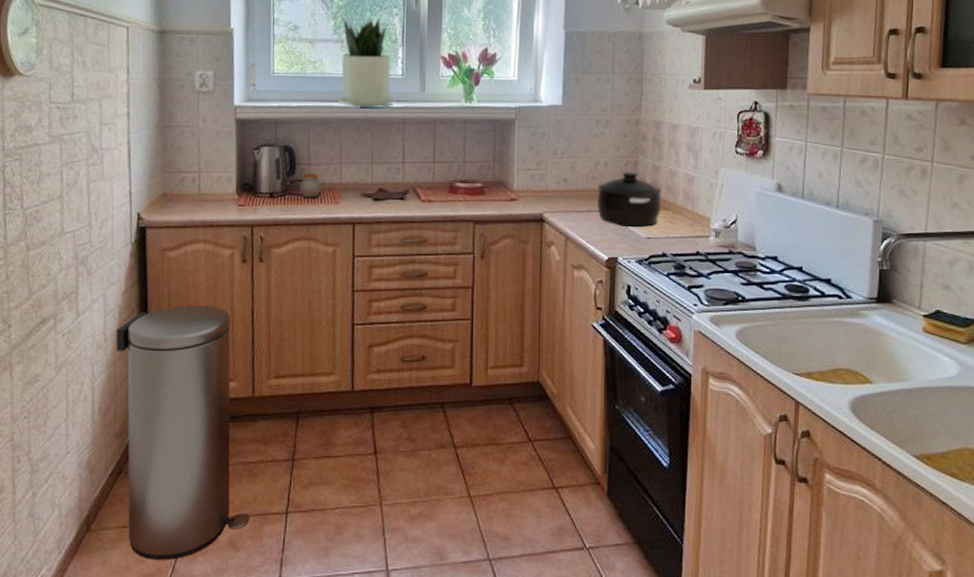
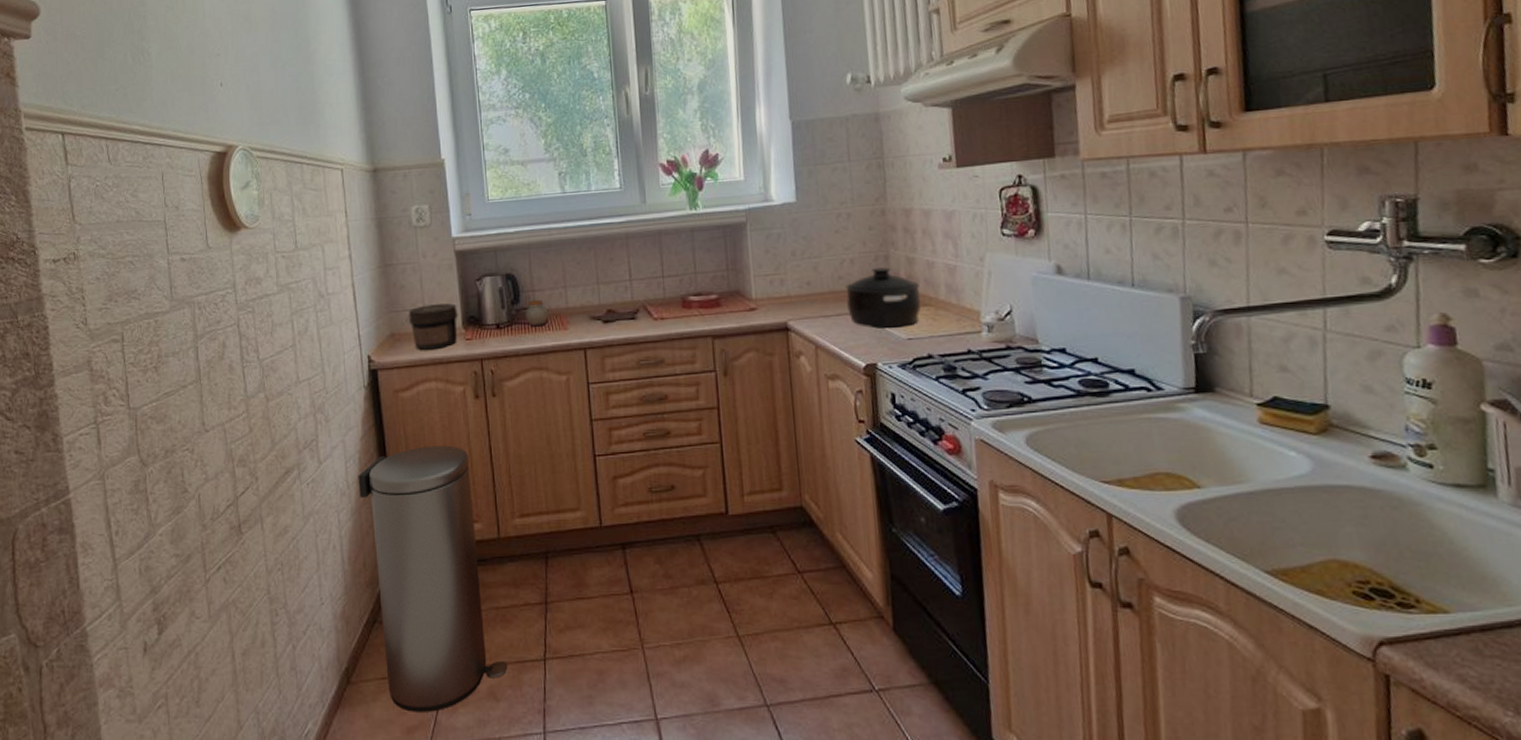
jar: none [182,168,233,212] -> present [408,303,458,350]
planter: present [336,18,395,108] -> none [552,131,616,227]

